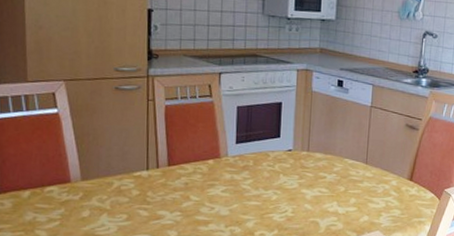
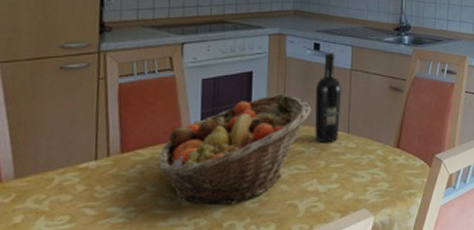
fruit basket: none [200,124,334,218] -> present [158,94,312,205]
wine bottle: none [336,90,361,170] -> present [315,53,341,142]

